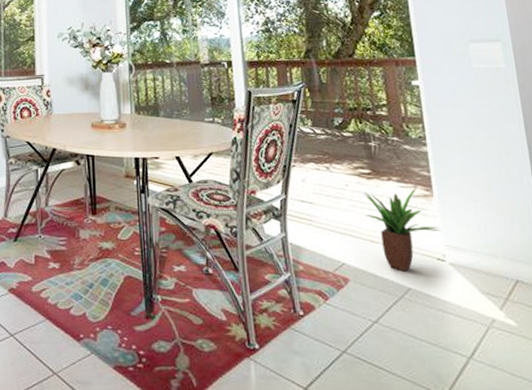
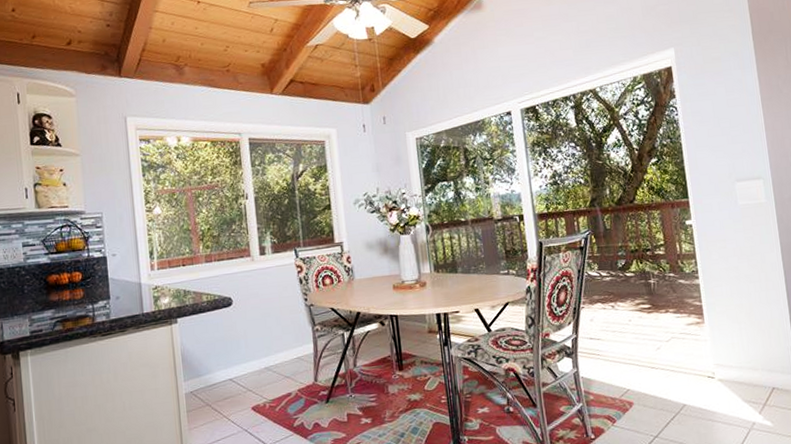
potted plant: present [363,187,441,272] -> none [644,316,711,391]

